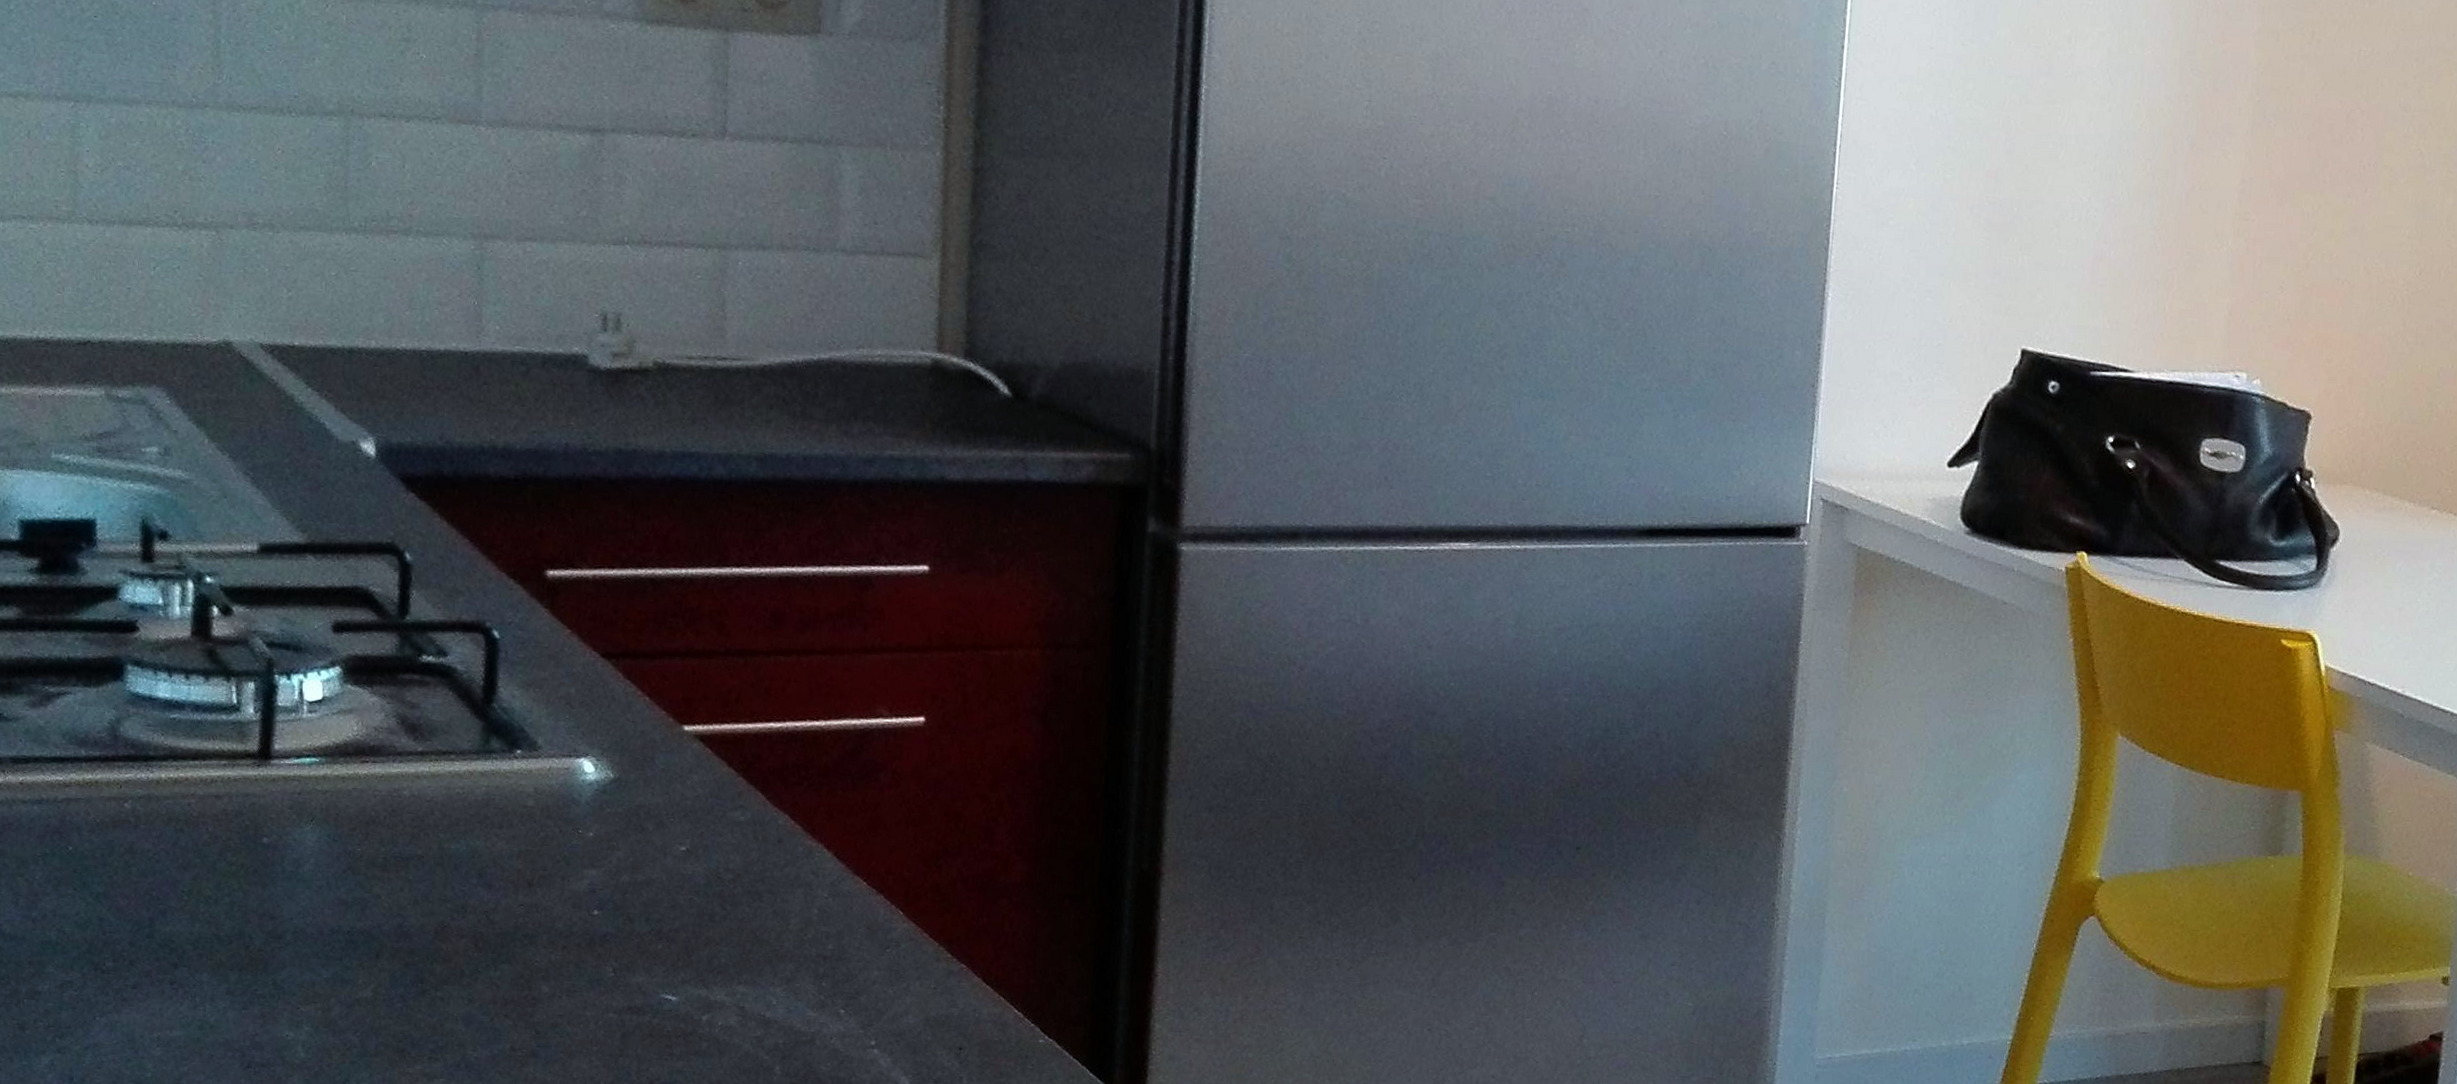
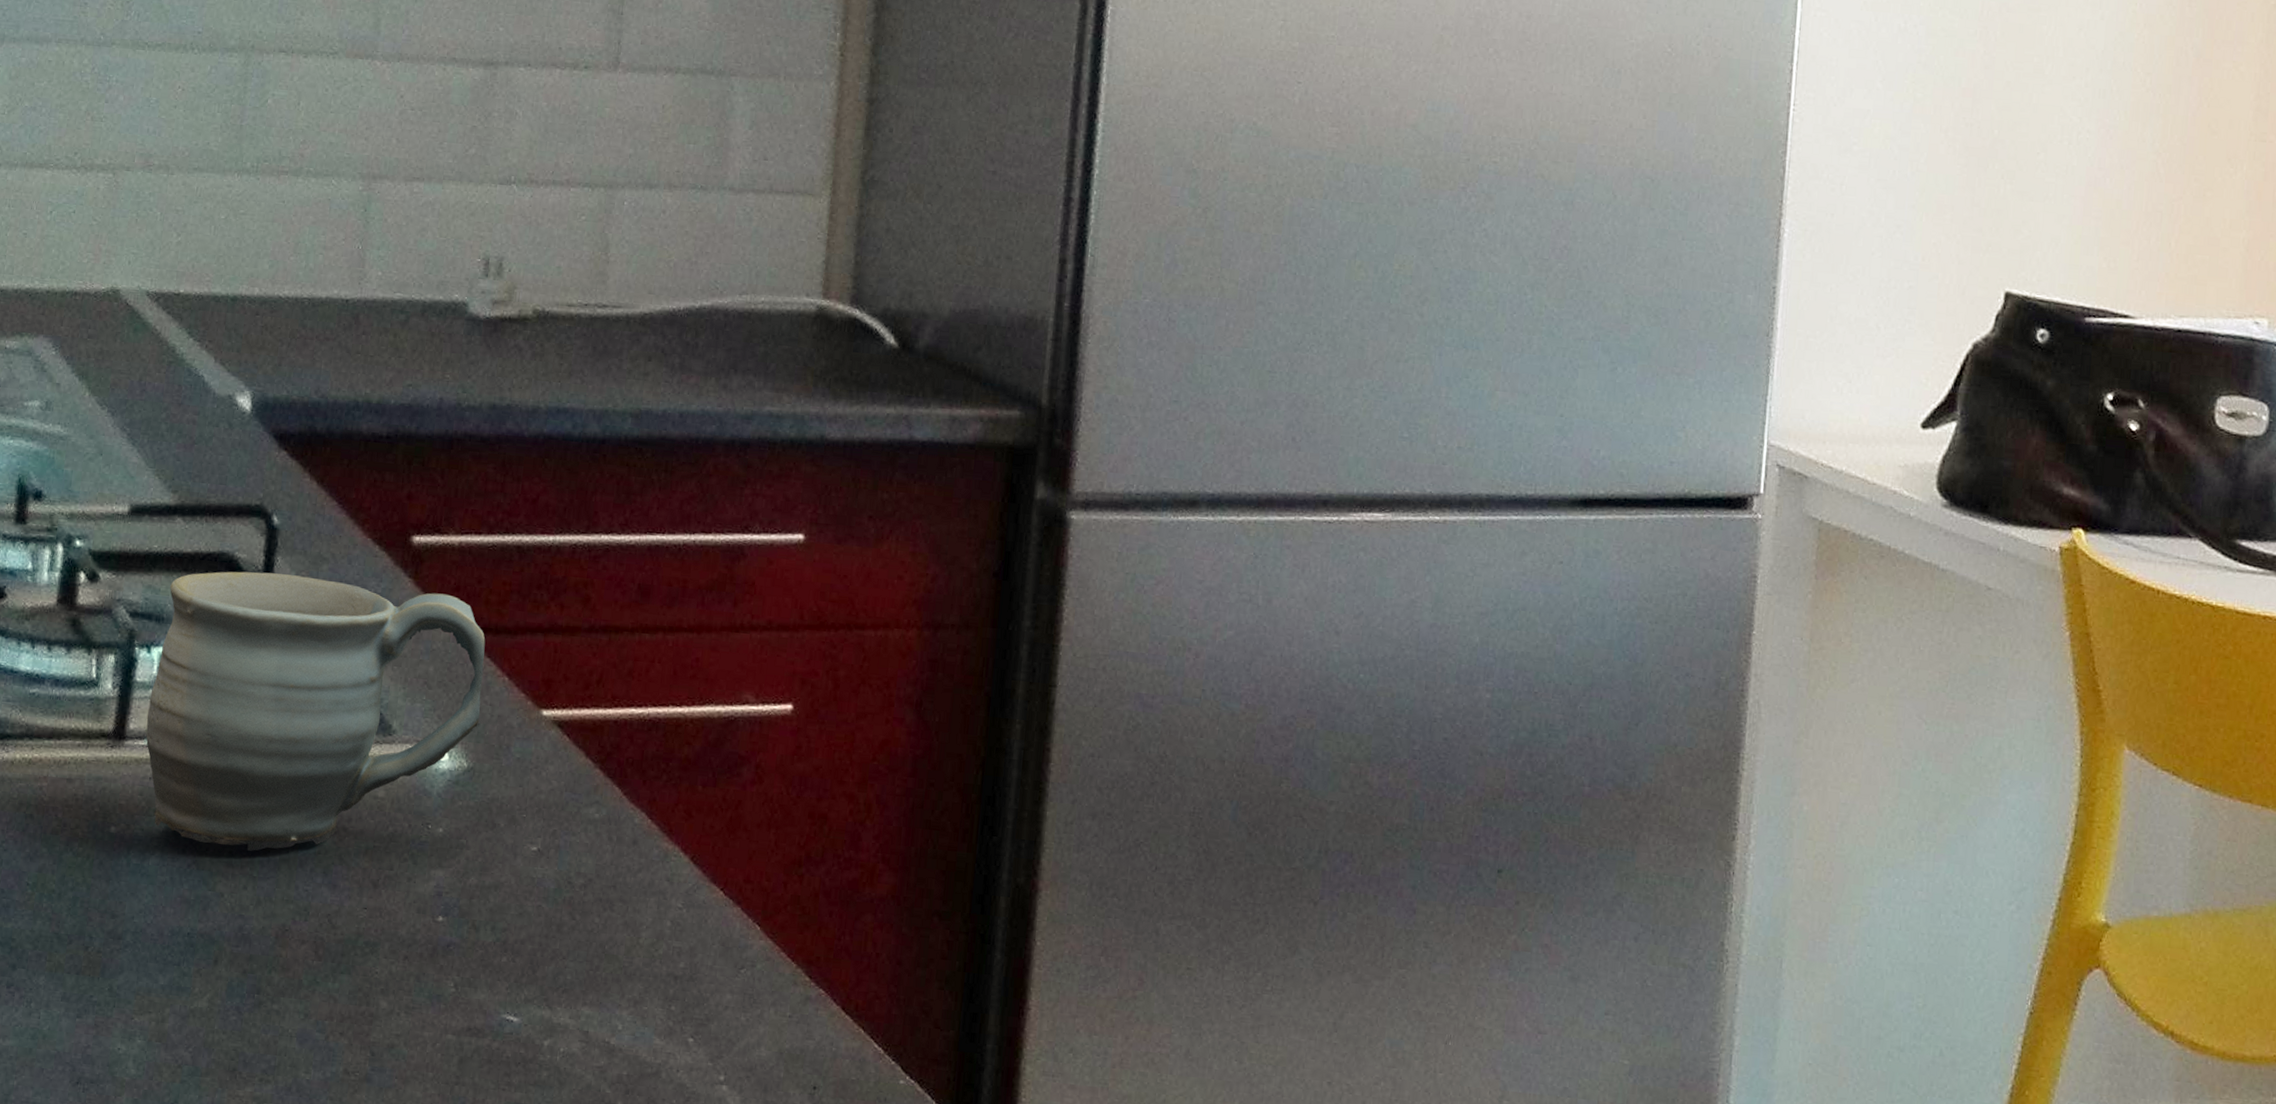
mug: none [291,604,625,857] -> present [146,571,486,851]

